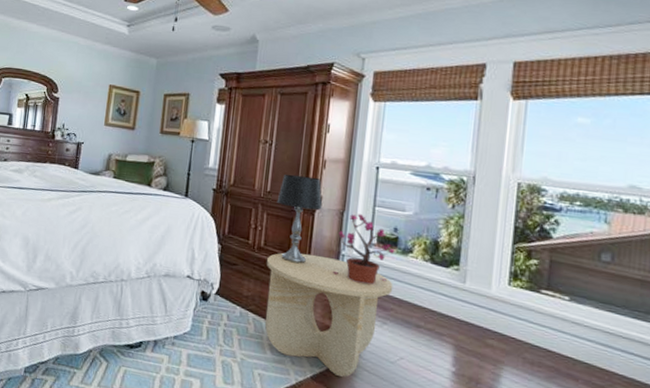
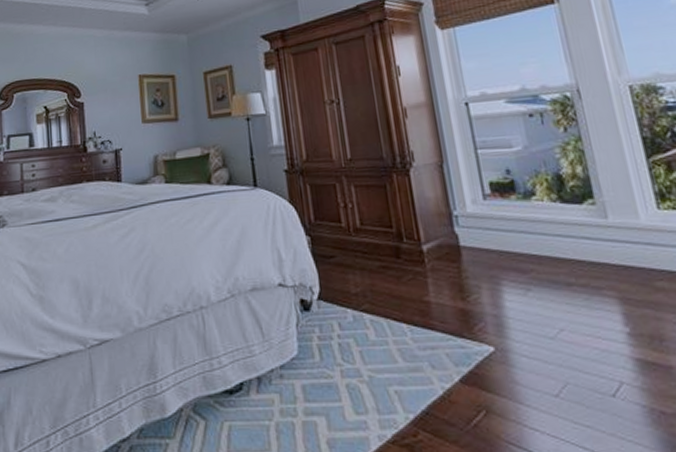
side table: present [265,253,393,377] -> none [368,222,527,371]
table lamp: present [276,174,323,264] -> none [361,130,417,240]
potted plant: present [333,214,396,285] -> none [443,162,516,247]

